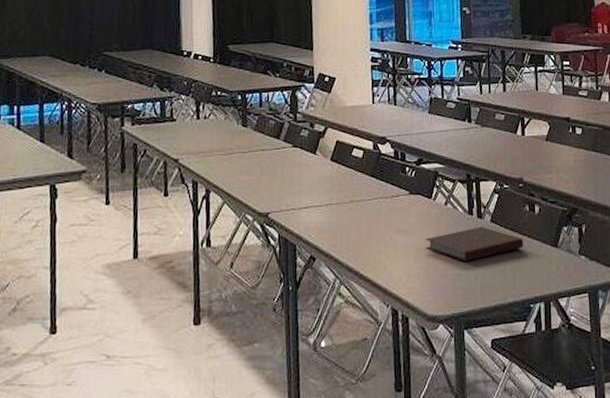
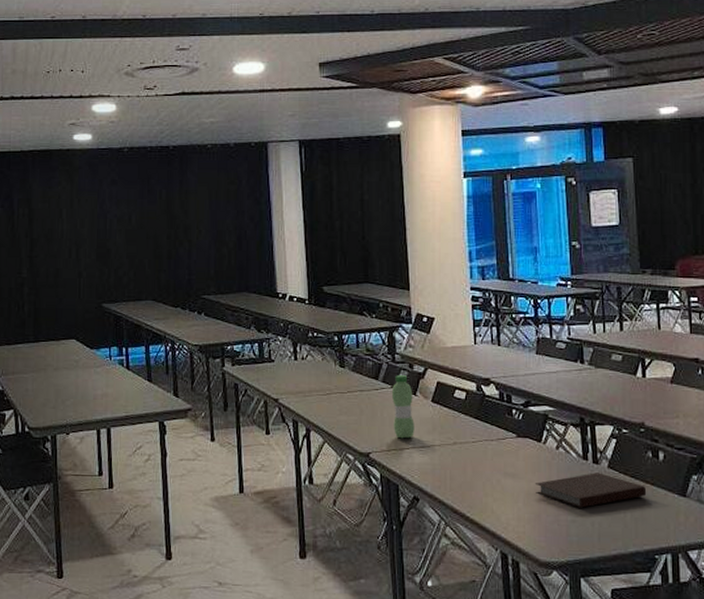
water bottle: none [292,134,314,198] -> present [391,375,414,439]

